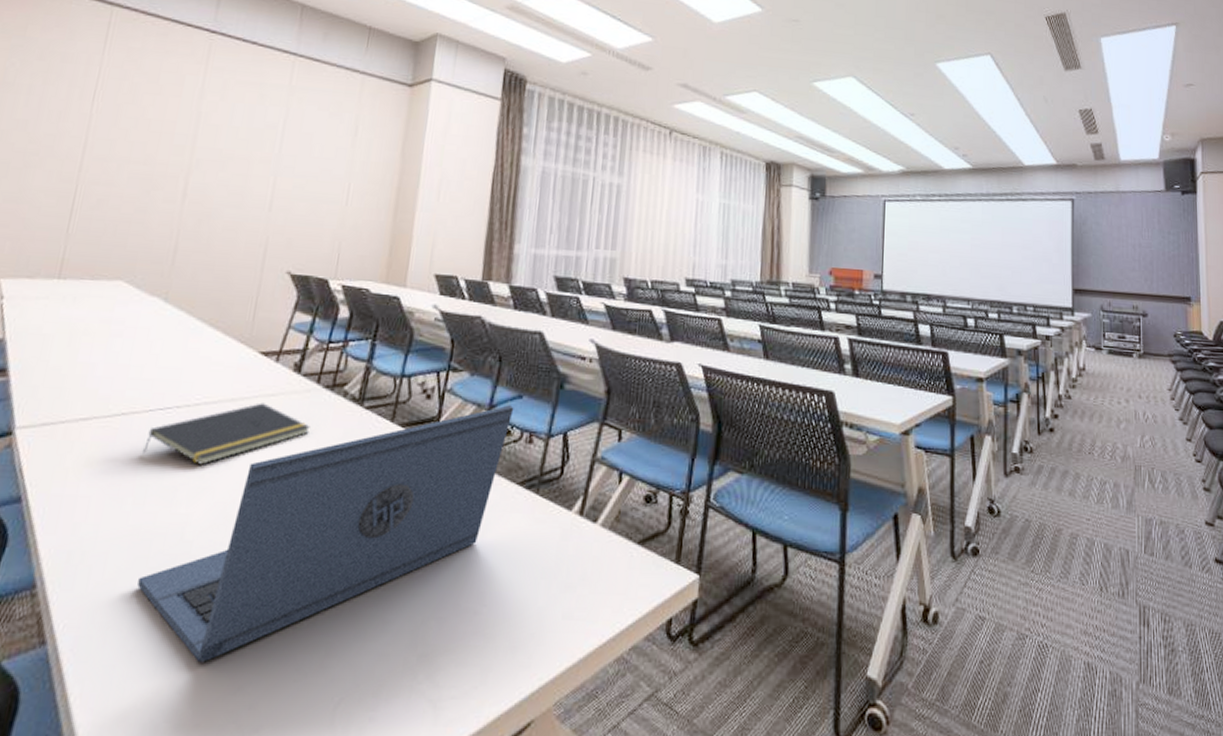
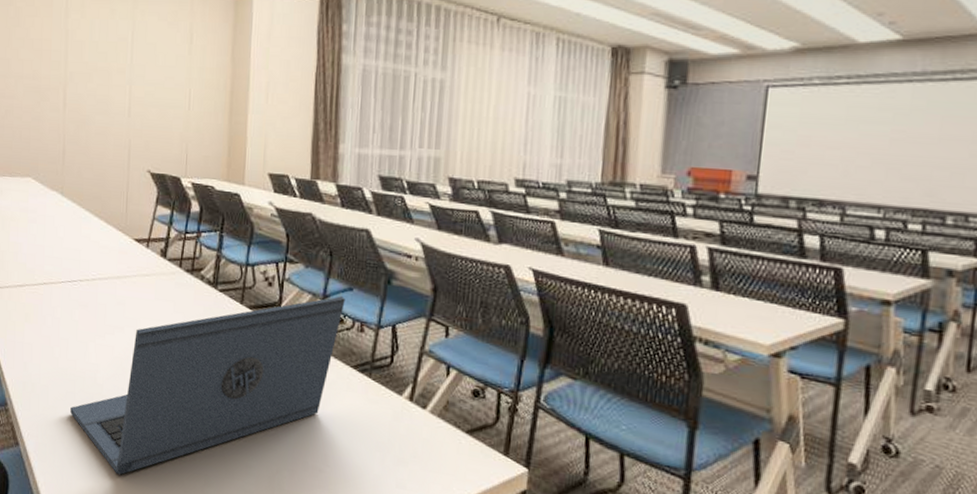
notepad: present [143,403,310,465] -> none [61,281,178,328]

